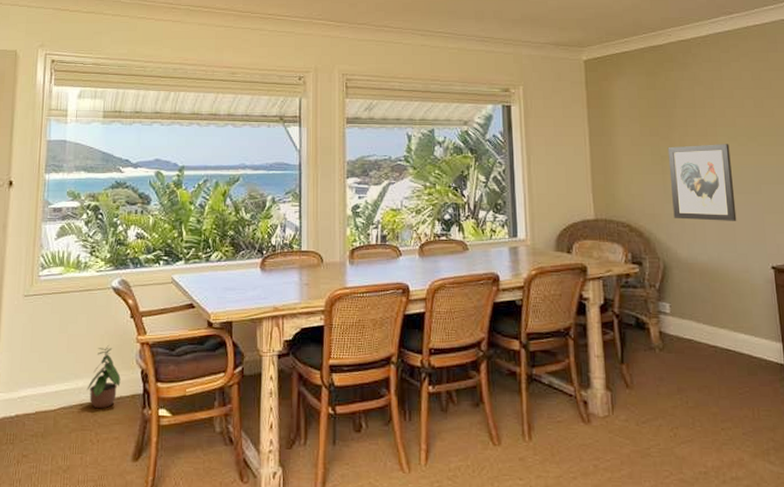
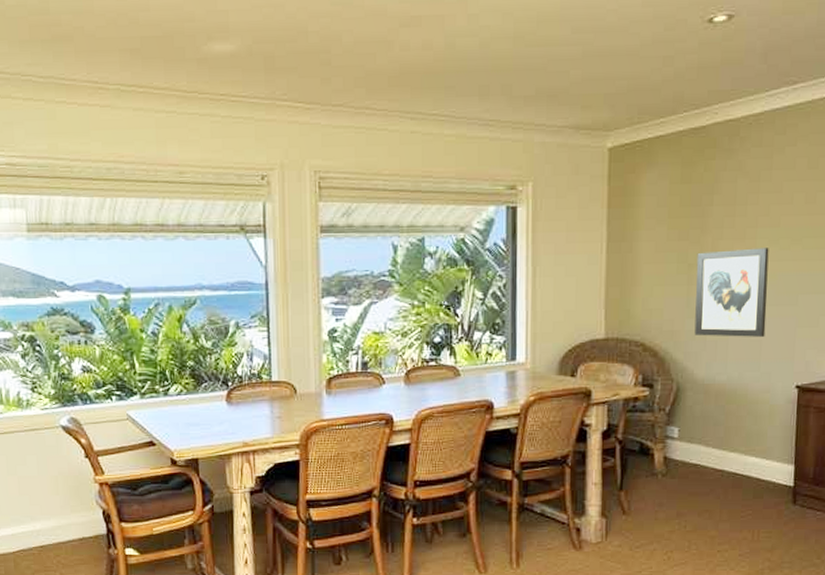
potted plant: present [86,344,121,409] -> none [45,485,82,550]

